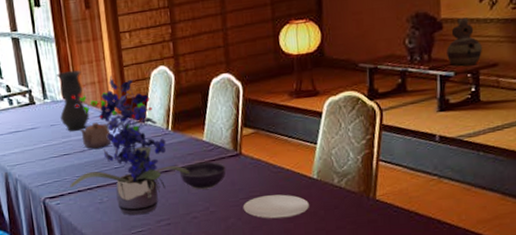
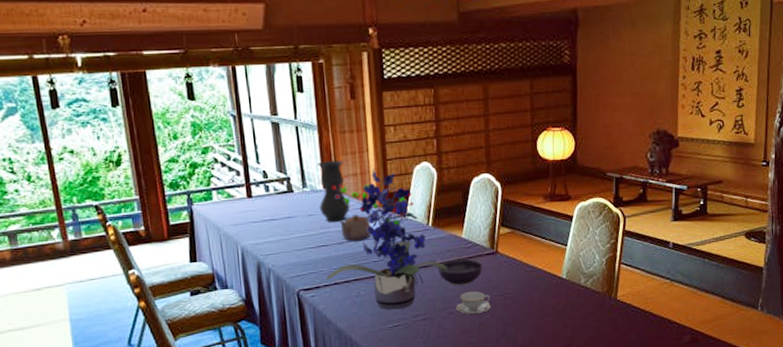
teacup: none [200,195,237,218] -> present [456,291,491,314]
plate: present [242,194,309,220] -> none [497,292,558,317]
ceramic vessel: present [446,18,482,66] -> none [681,138,710,181]

